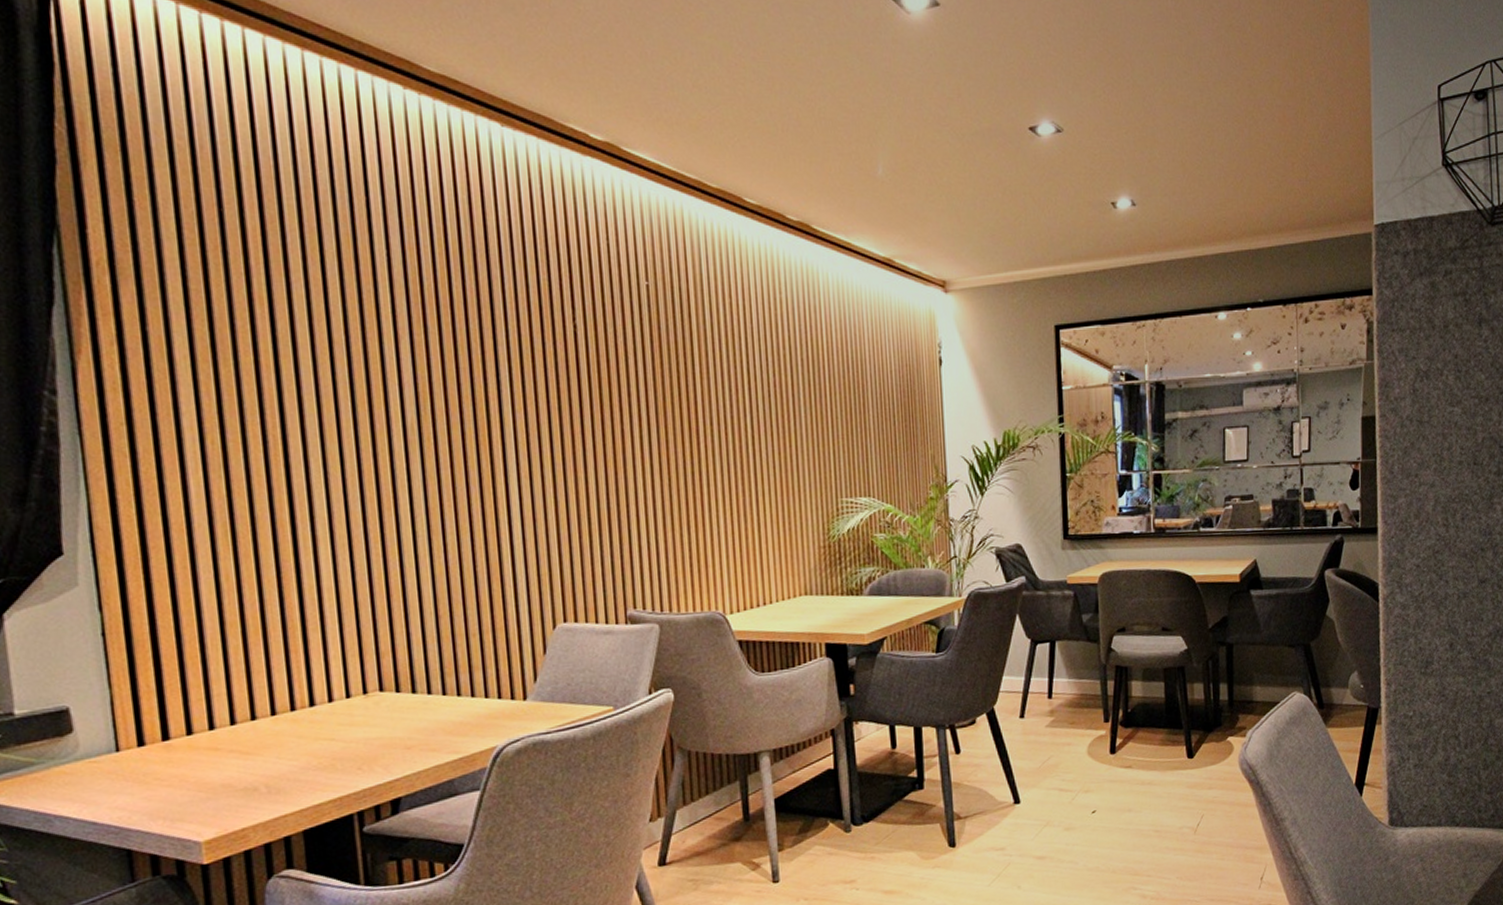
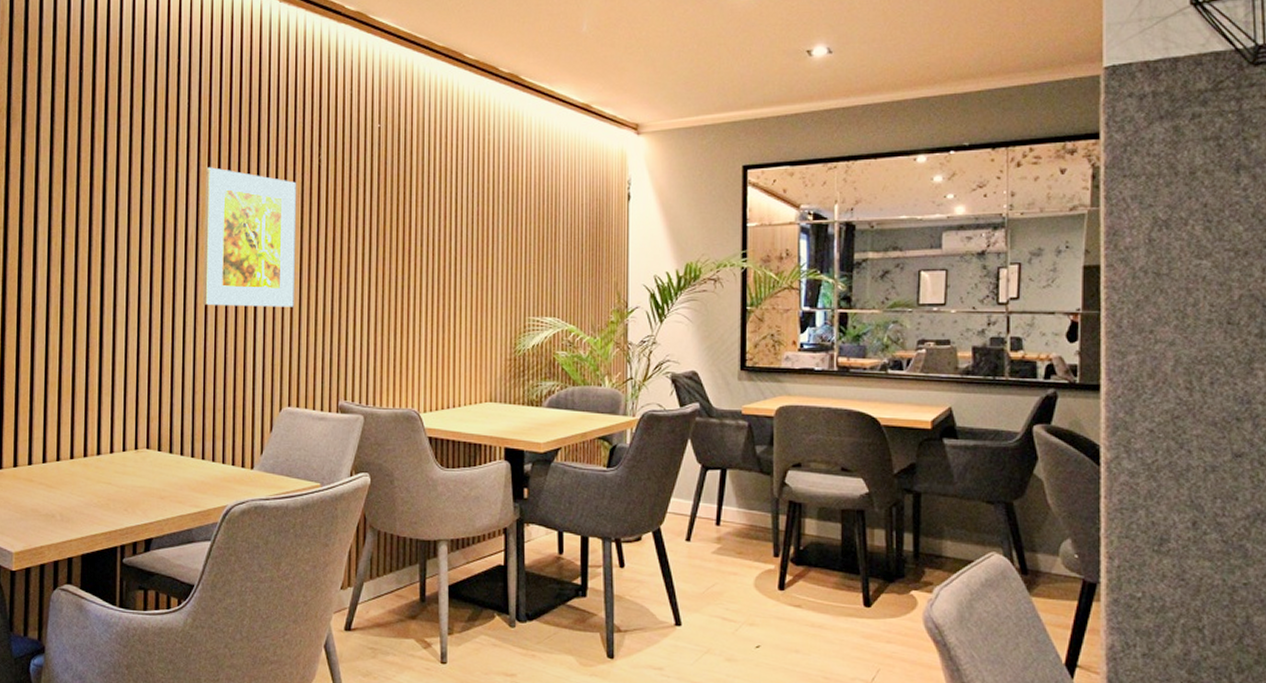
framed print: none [422,336,559,509] -> present [204,167,296,307]

